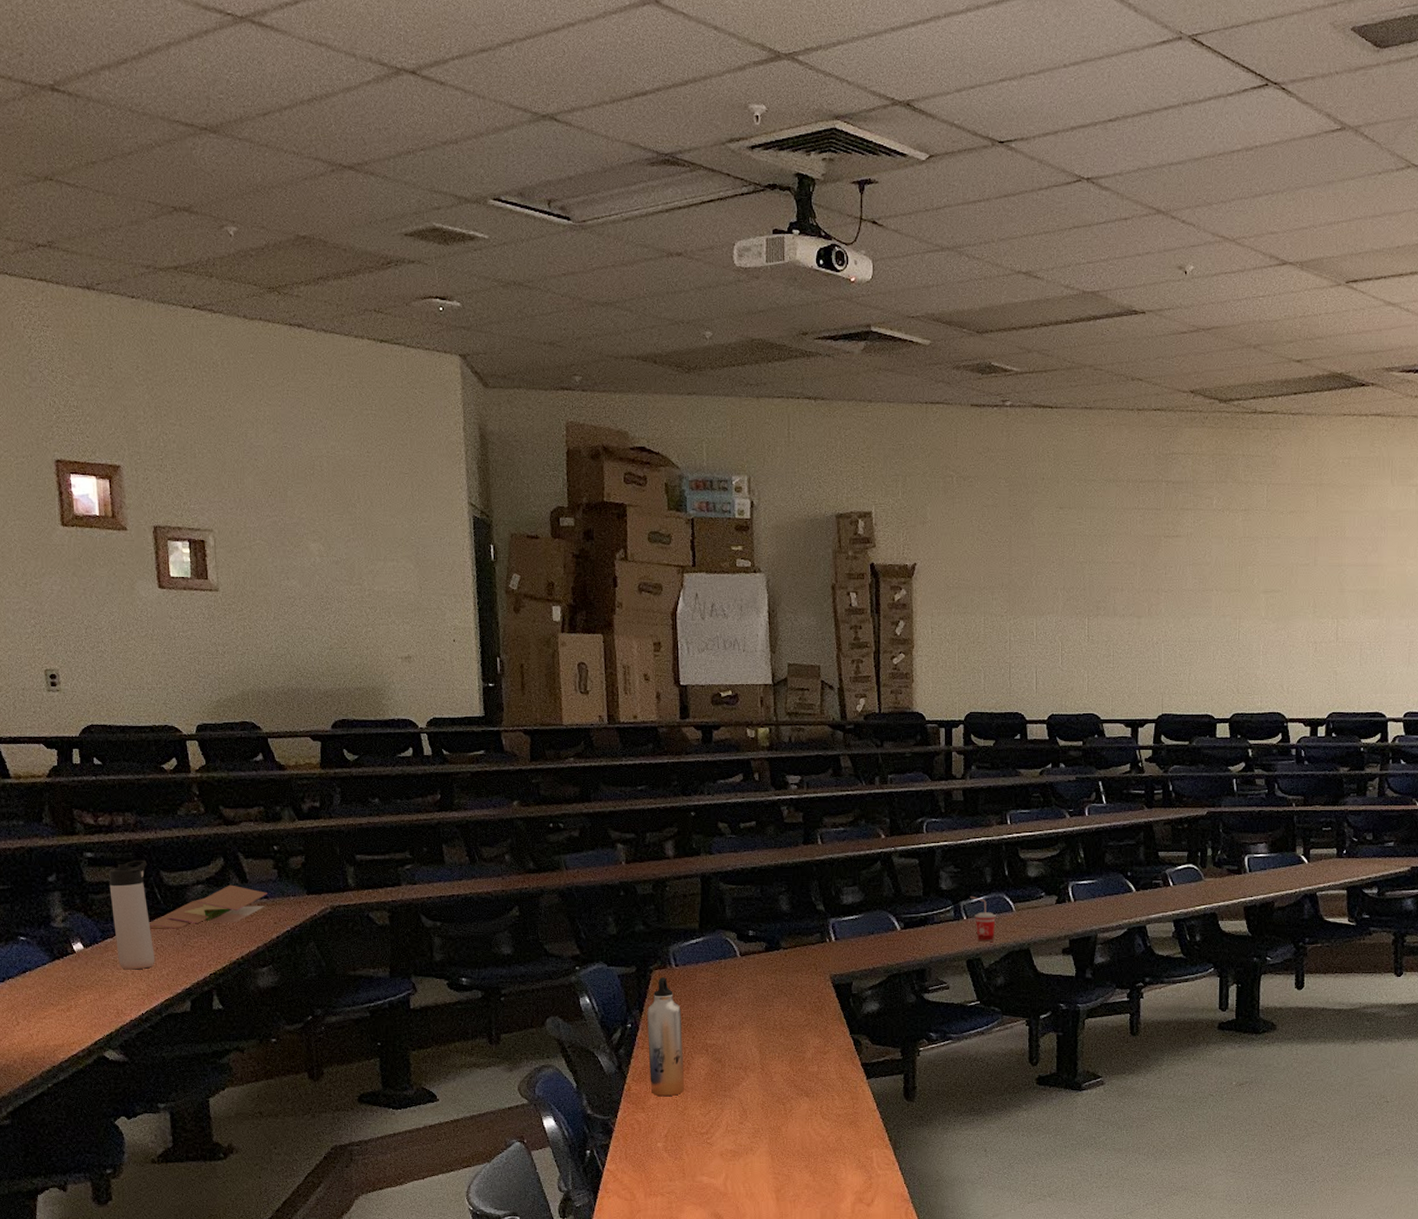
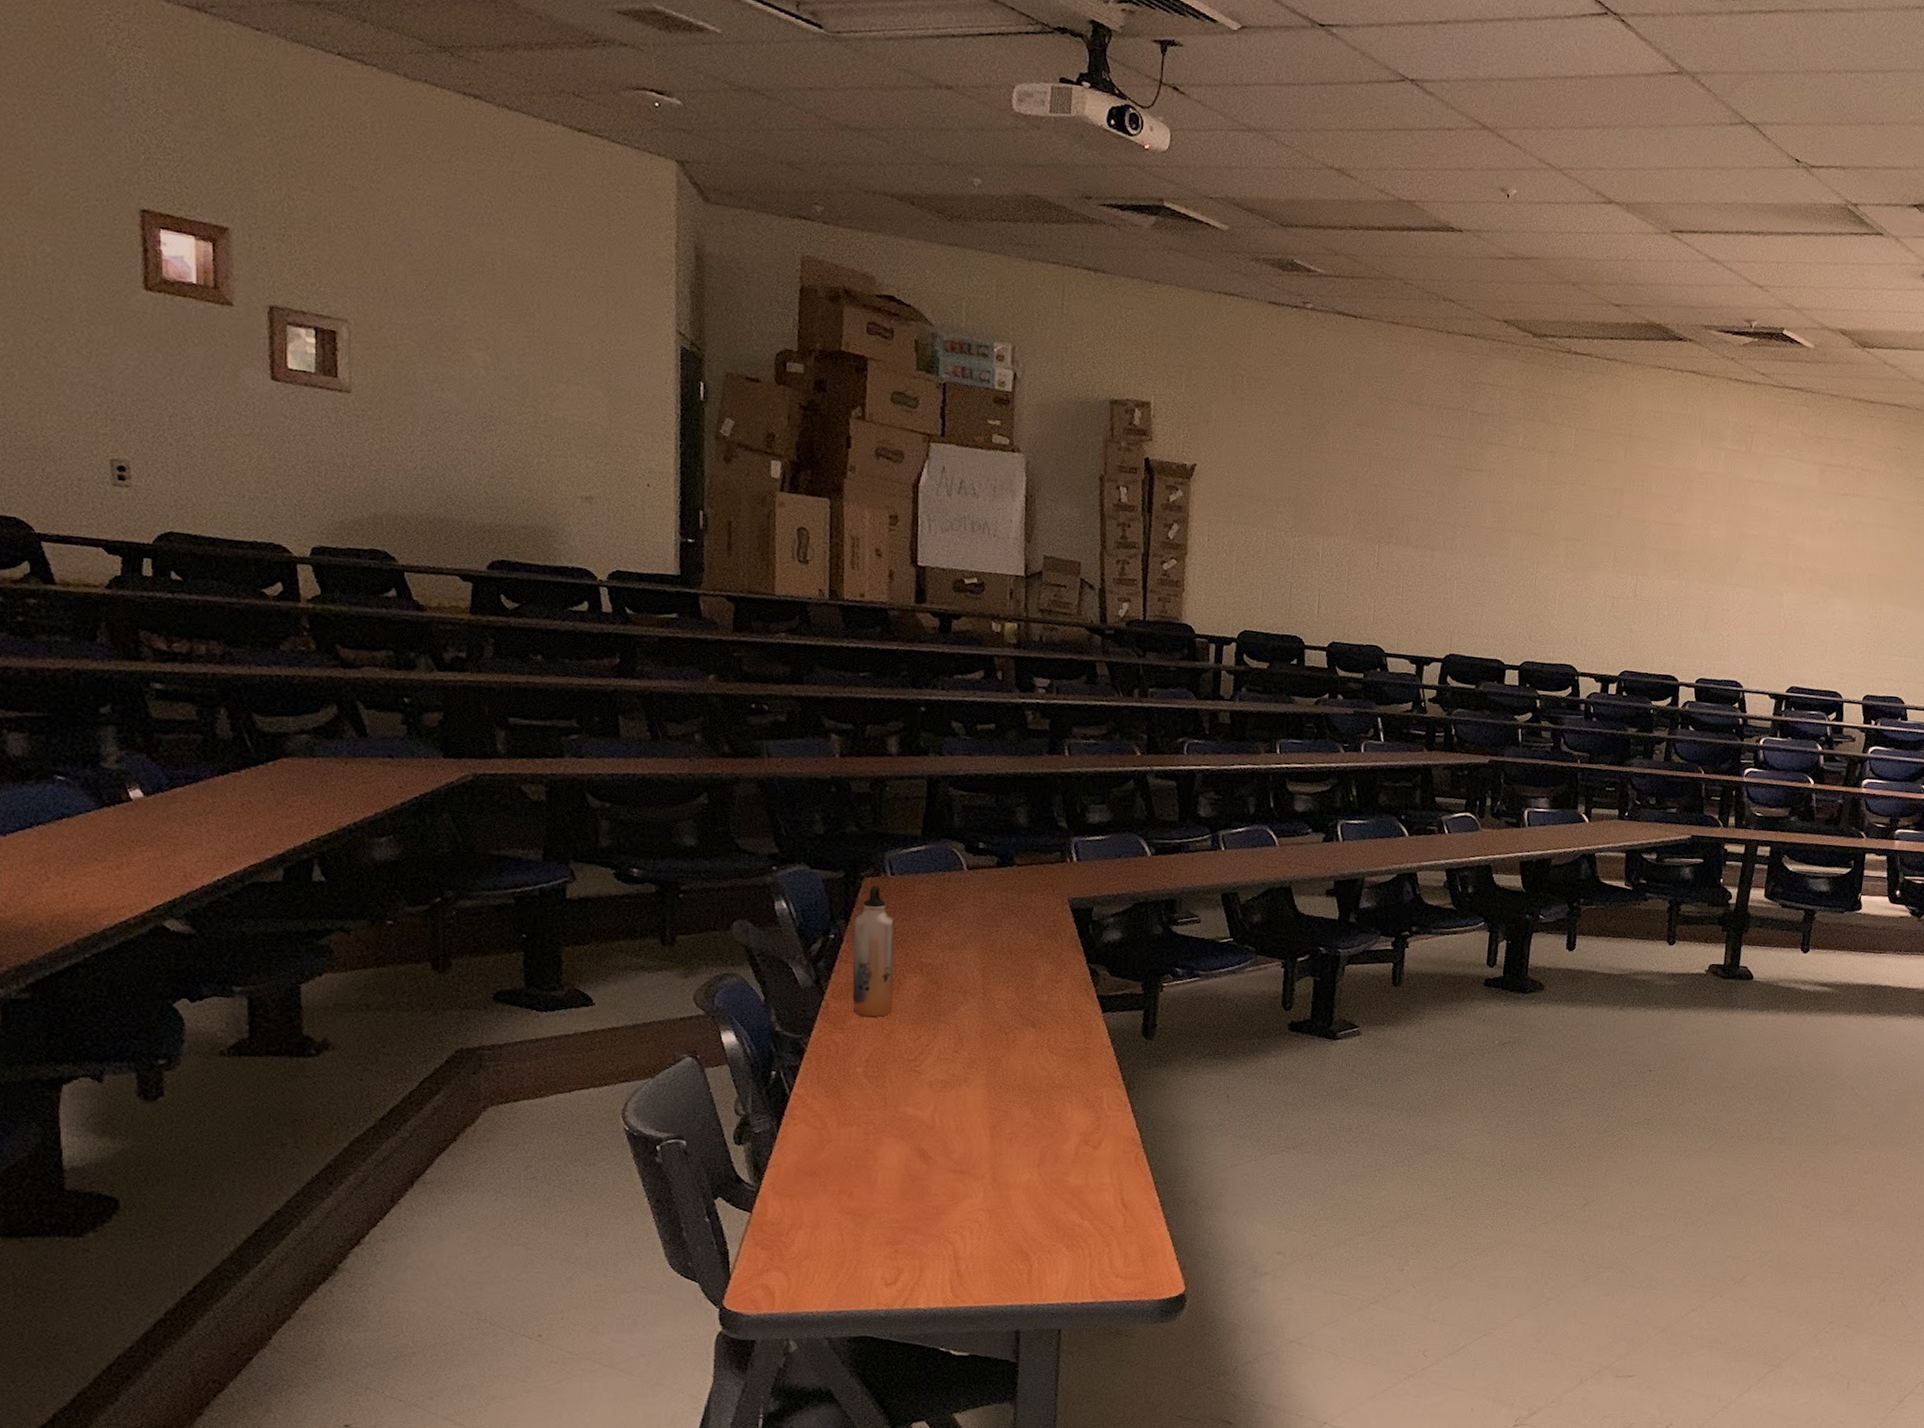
thermos bottle: present [108,860,155,970] -> none [183,698,239,828]
papers: present [149,884,268,930] -> none [233,737,393,785]
beverage cup: present [970,897,996,945] -> none [1230,827,1257,880]

